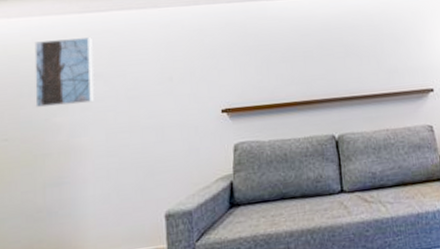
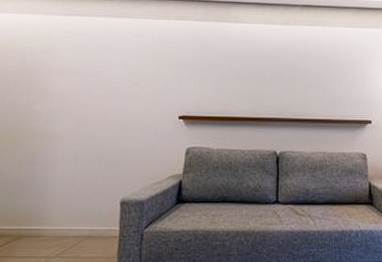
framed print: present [34,37,94,108] -> none [19,37,73,96]

